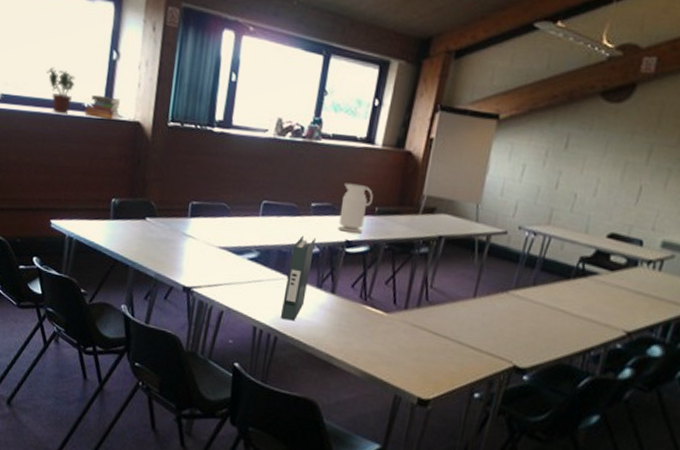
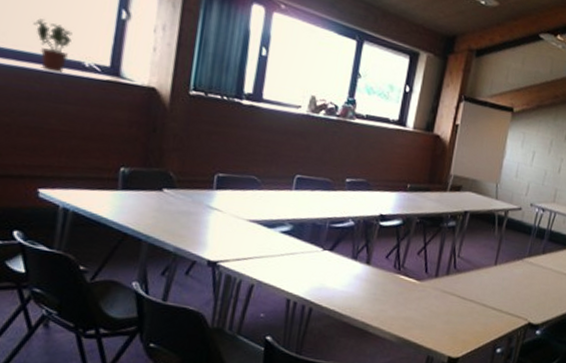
books: present [84,95,121,120] -> none [85,55,131,83]
binder: present [280,235,316,321] -> none [315,209,351,292]
water jug: present [338,183,373,233] -> none [372,160,405,208]

